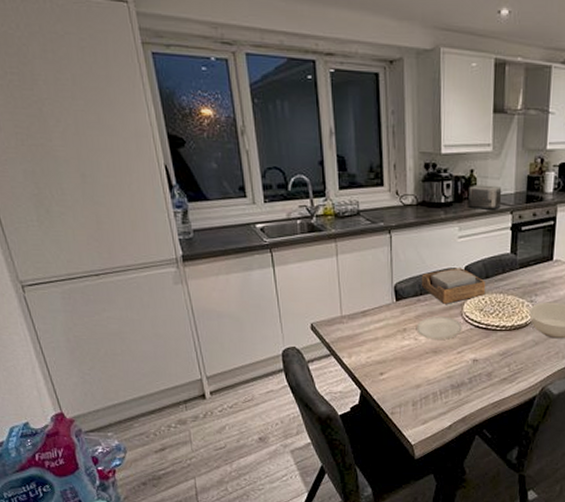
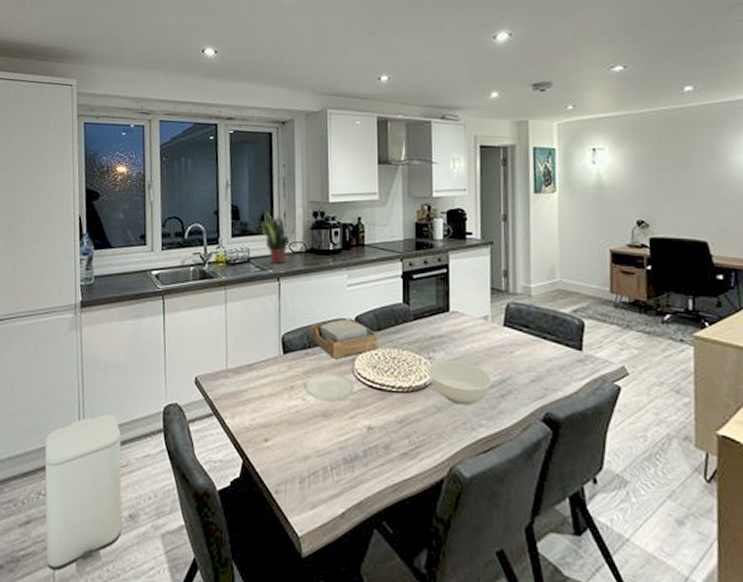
pedal bin: none [167,359,254,483] -> present [44,414,123,572]
potted plant: none [370,161,405,217] -> present [261,210,295,264]
toaster: present [468,185,502,210] -> none [357,232,391,257]

